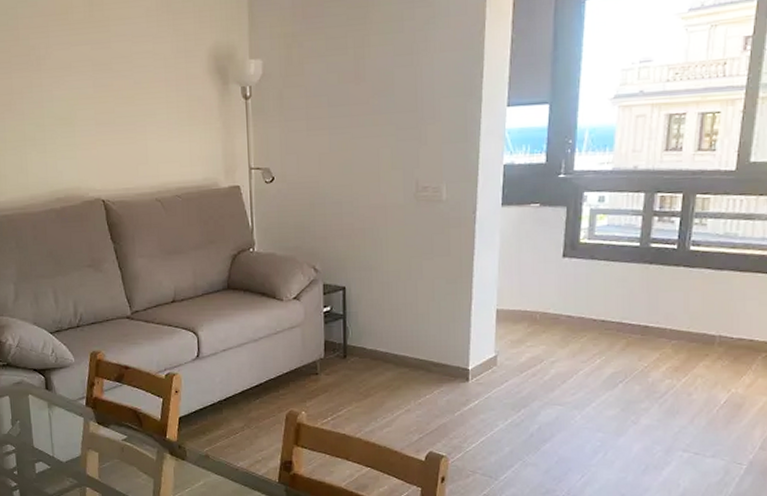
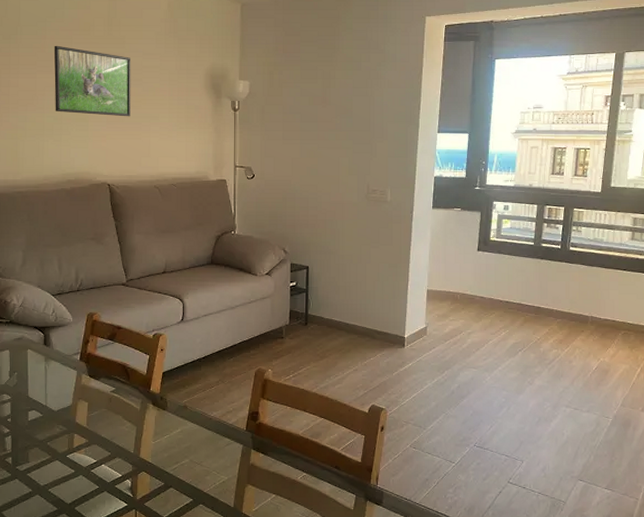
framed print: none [28,36,123,118] -> present [54,45,131,117]

